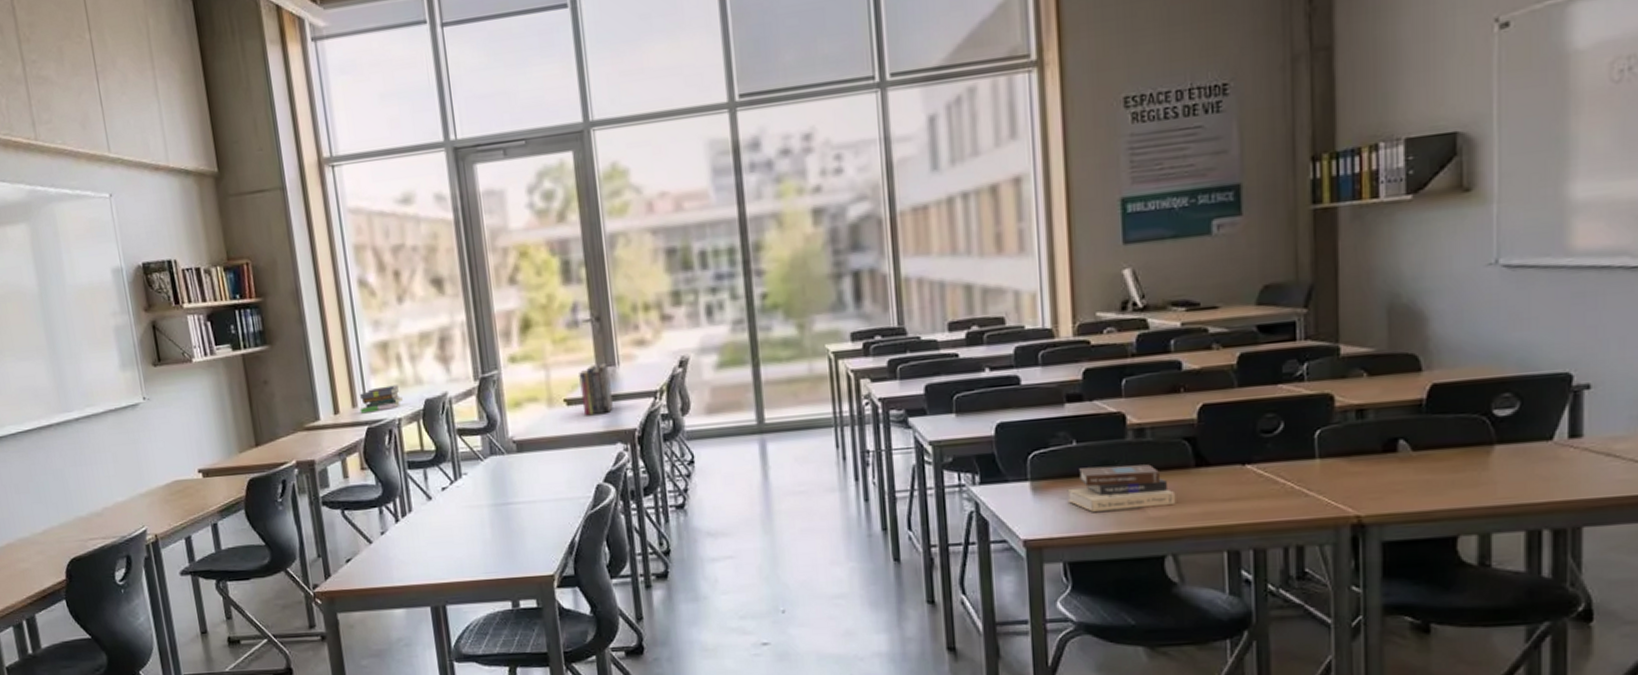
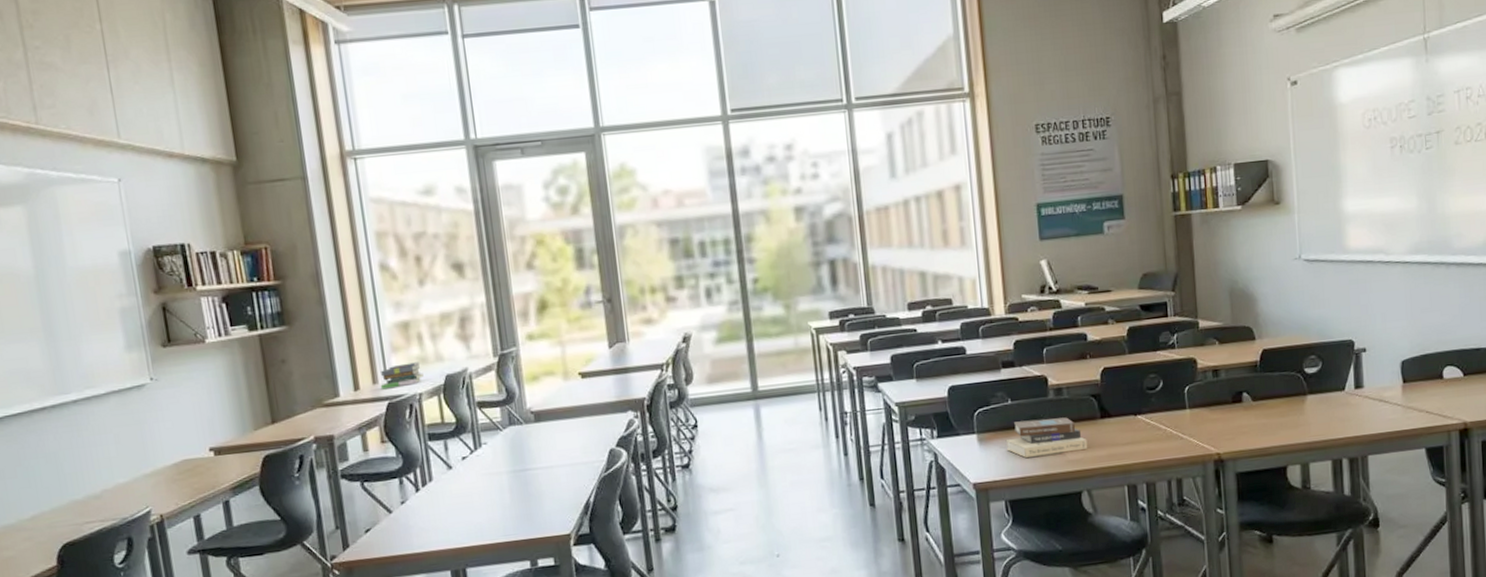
books: present [579,363,613,416] -> none [592,340,624,388]

